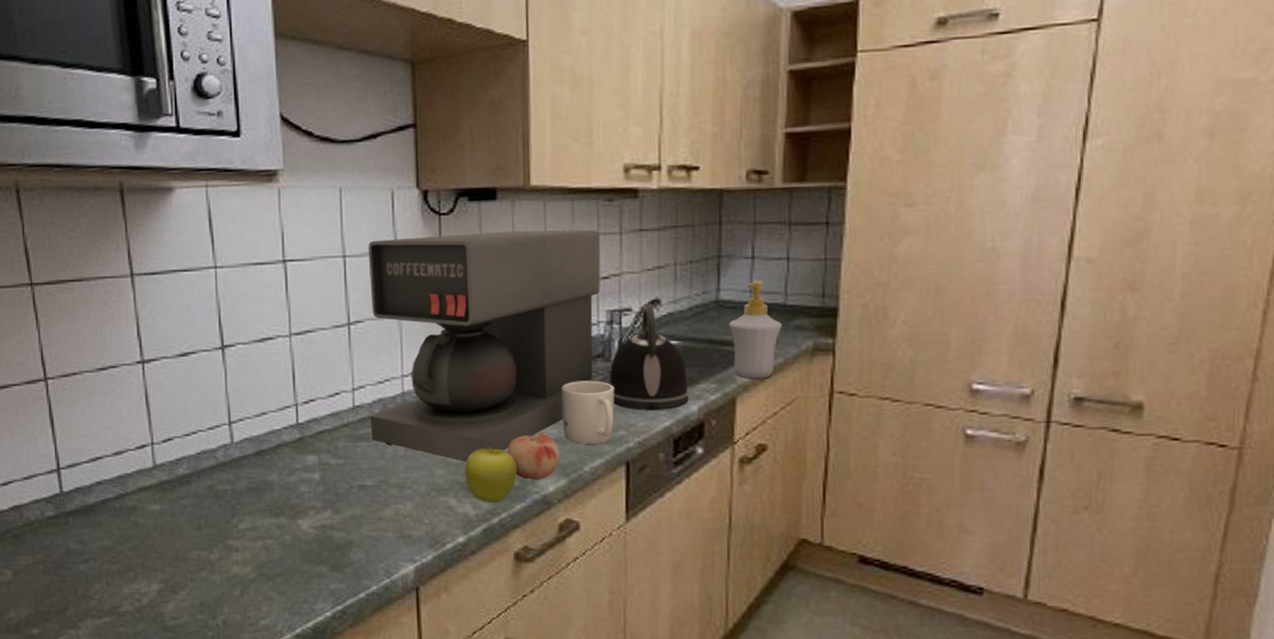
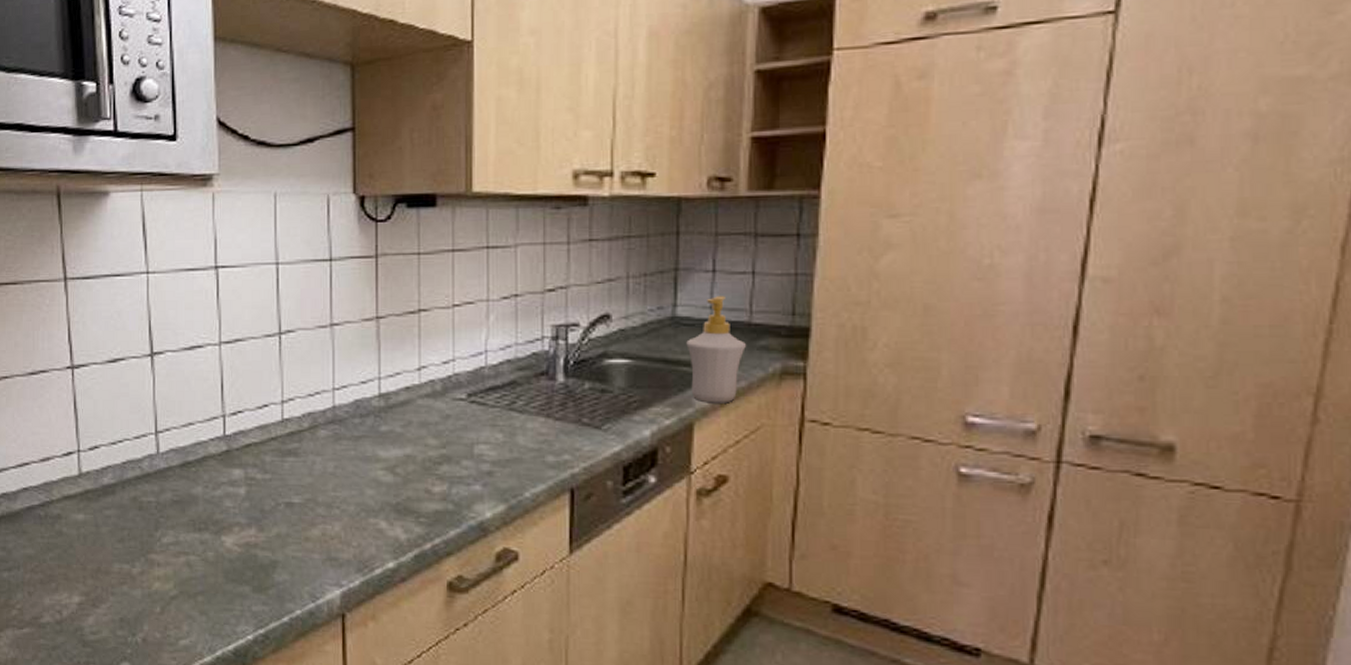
coffee maker: present [368,229,604,463] -> none [299,238,547,483]
fruit: present [464,446,517,502] -> none [396,466,452,527]
fruit: present [507,433,559,480] -> none [442,454,498,505]
mug: present [561,380,615,444] -> none [501,399,559,468]
kettle: present [609,303,690,410] -> none [553,318,642,434]

